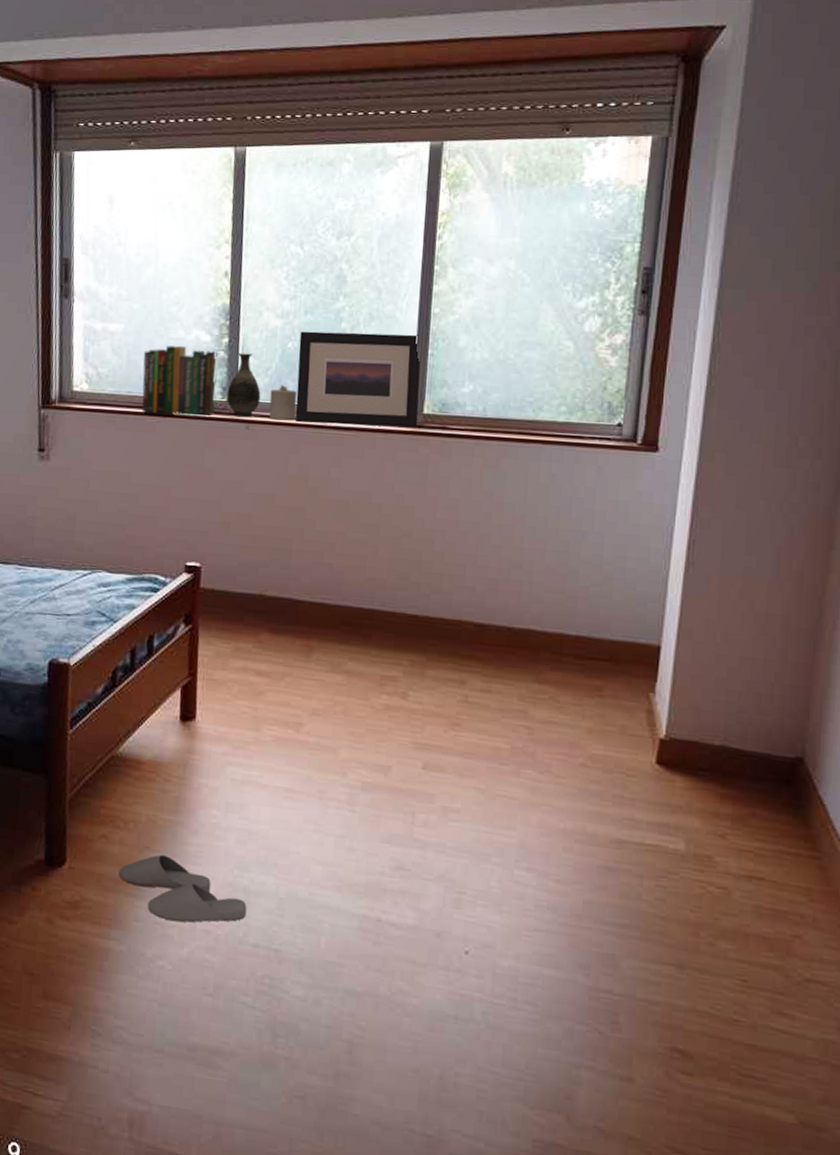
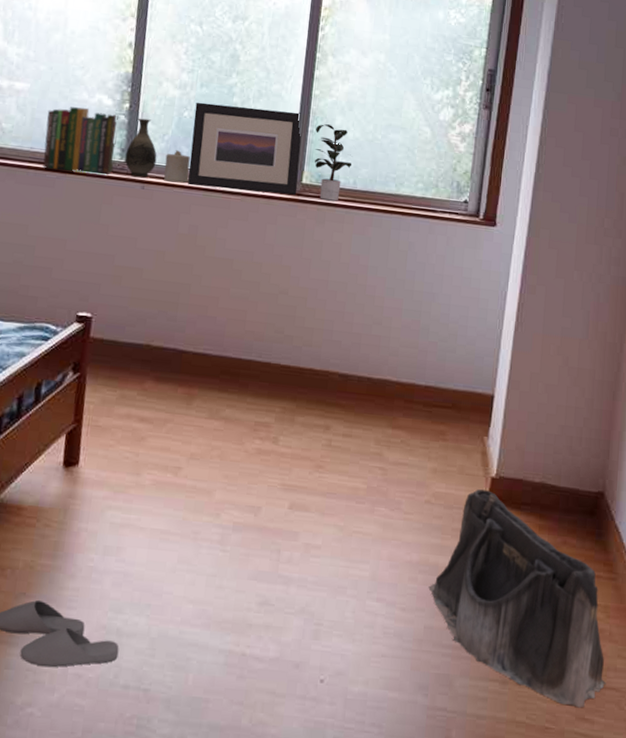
potted plant: none [437,345,481,432] -> present [315,123,352,201]
saddlebag: none [586,752,810,1002] -> present [428,489,606,708]

